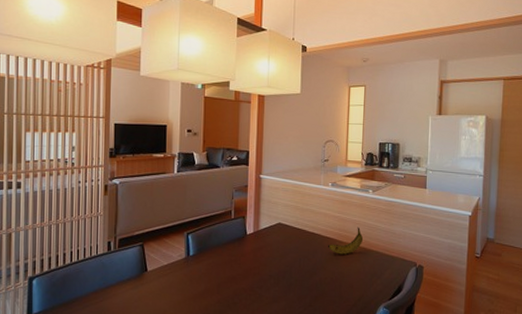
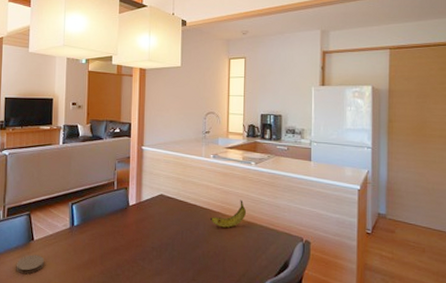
coaster: none [128,286,158,306] -> present [16,254,44,275]

